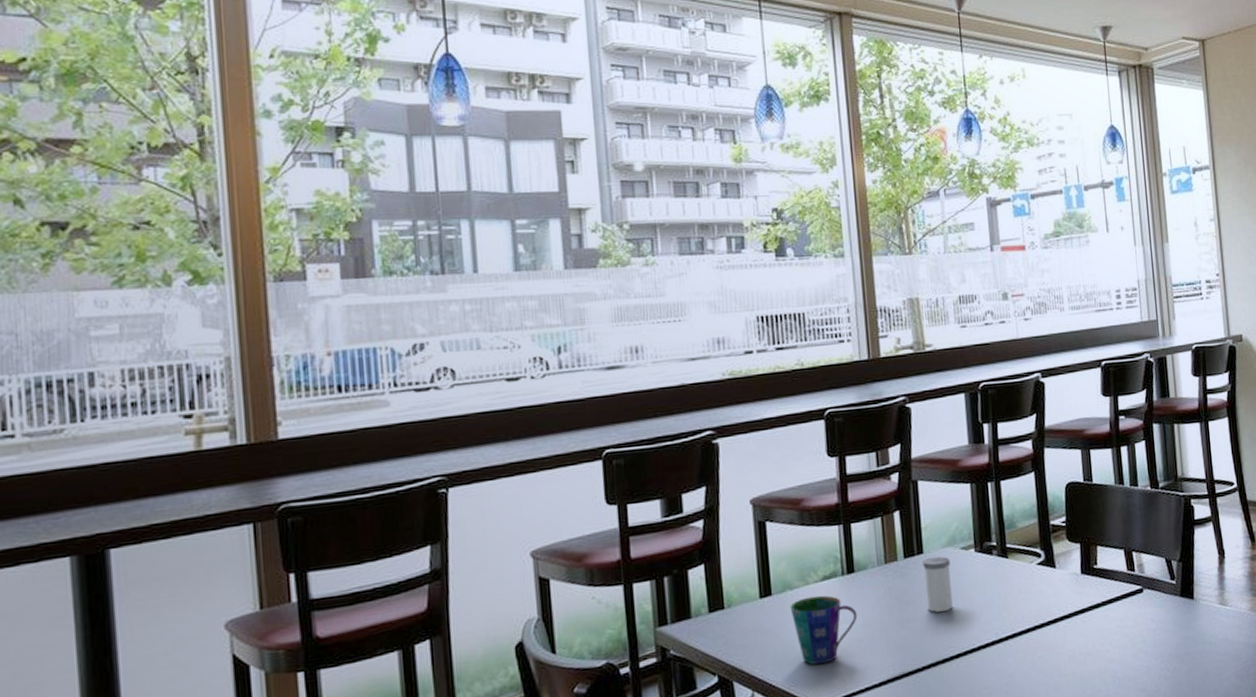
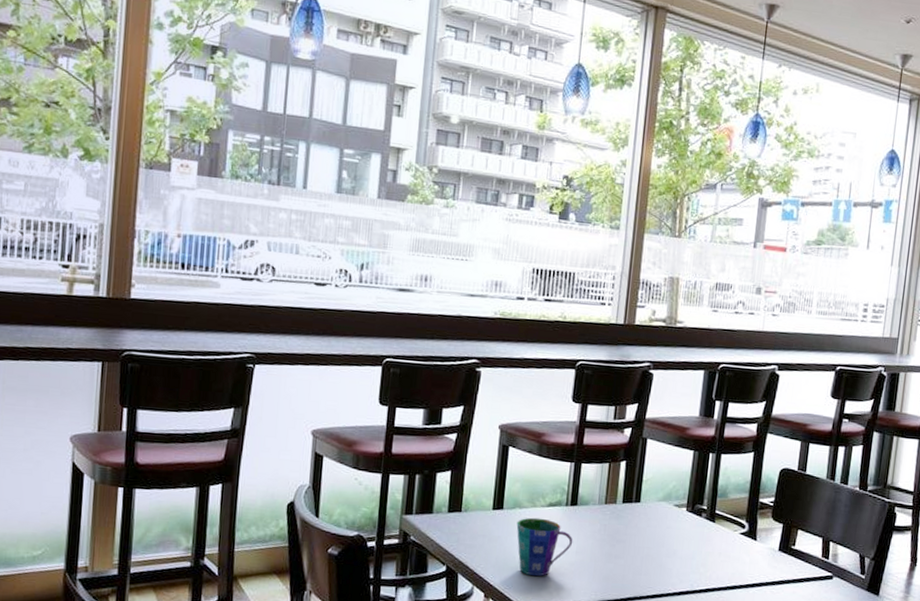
salt shaker: present [922,556,953,612] -> none [635,507,663,556]

